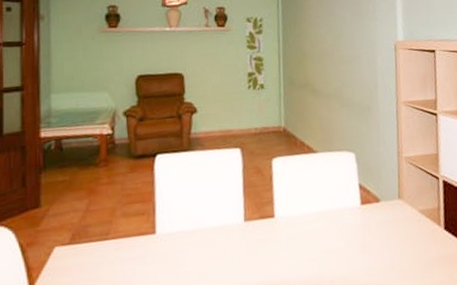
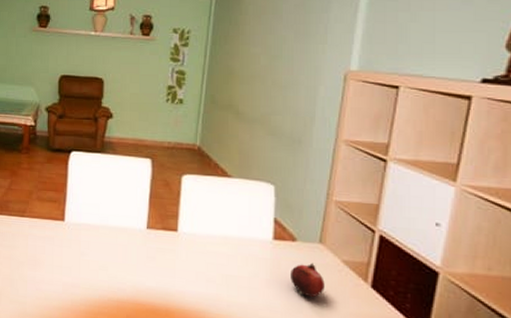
fruit: none [379,218,410,253] -> present [291,262,325,298]

